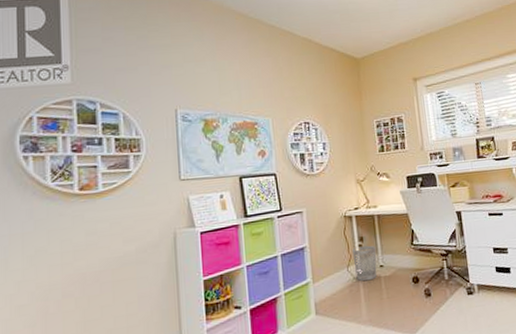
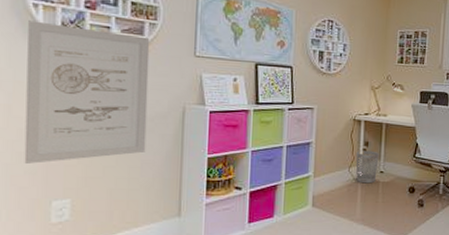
wall art: none [20,169,141,317] -> present [24,20,150,164]

